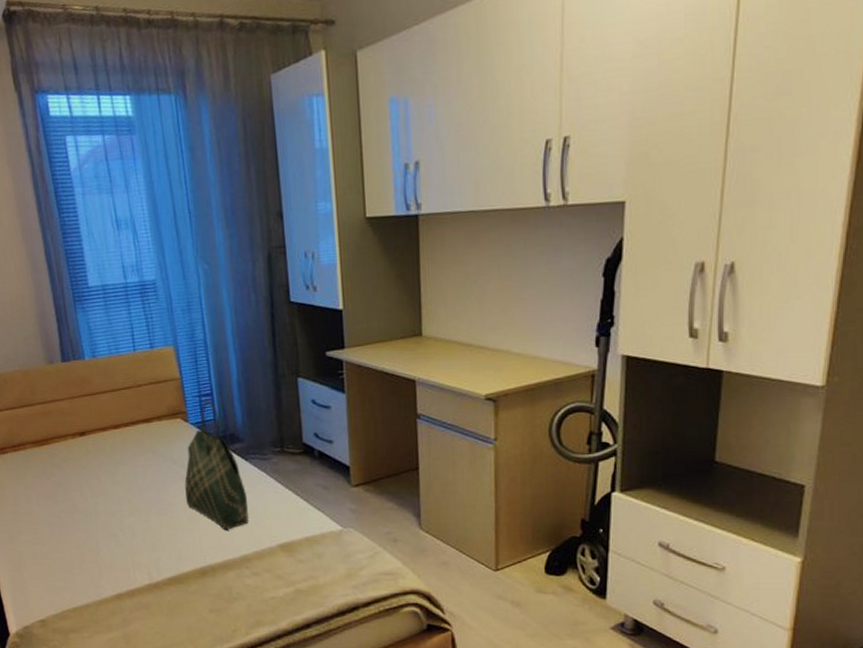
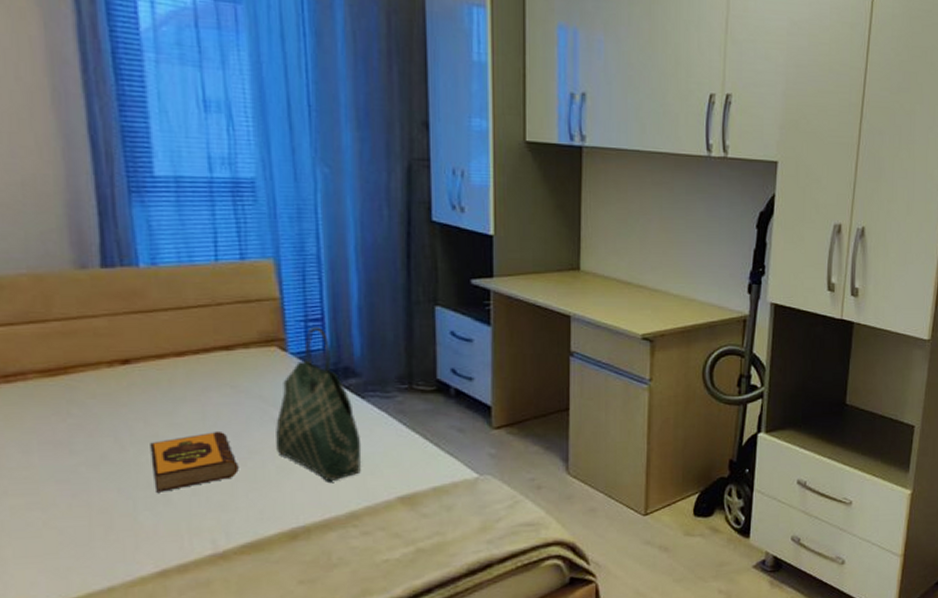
hardback book: none [103,487,162,534] -> present [150,430,239,492]

